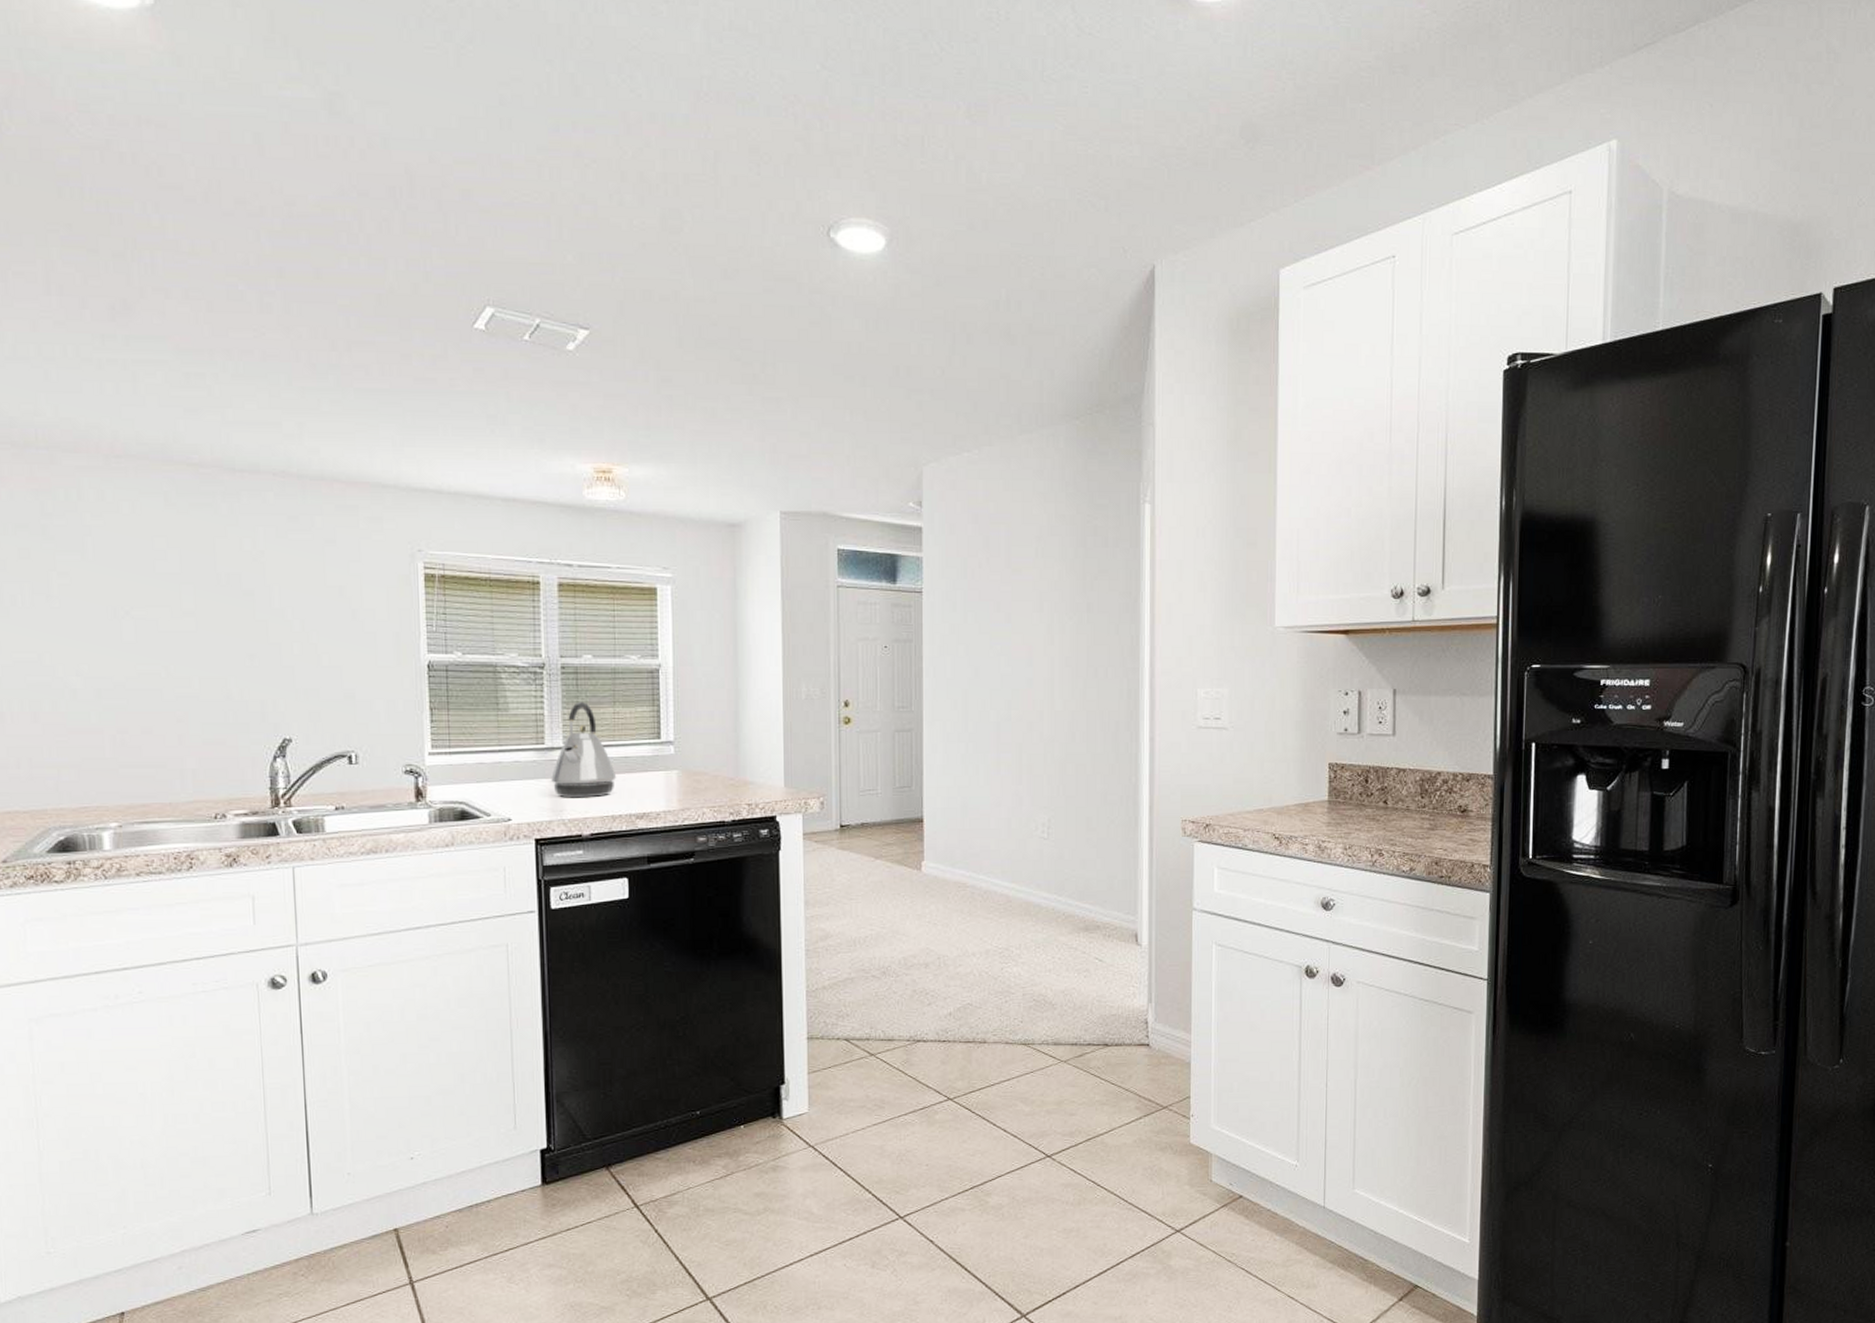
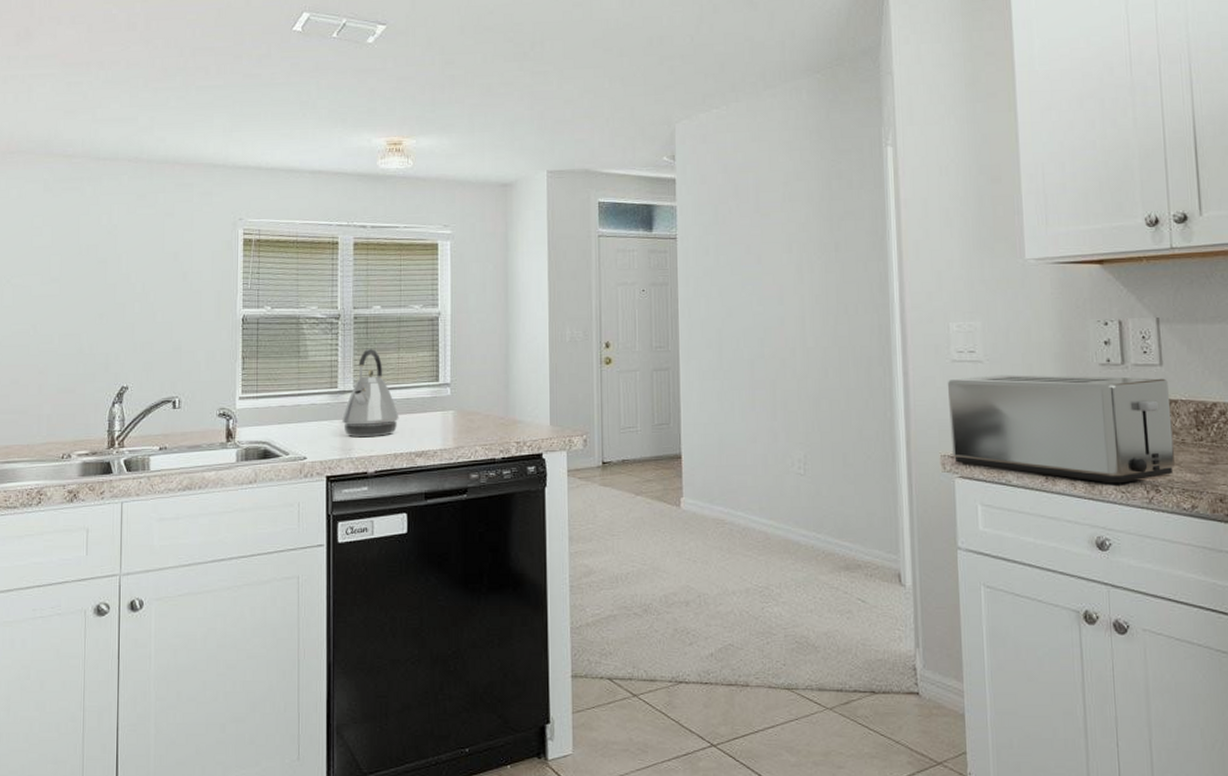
toaster: none [1192,742,1400,848] -> present [947,374,1176,484]

